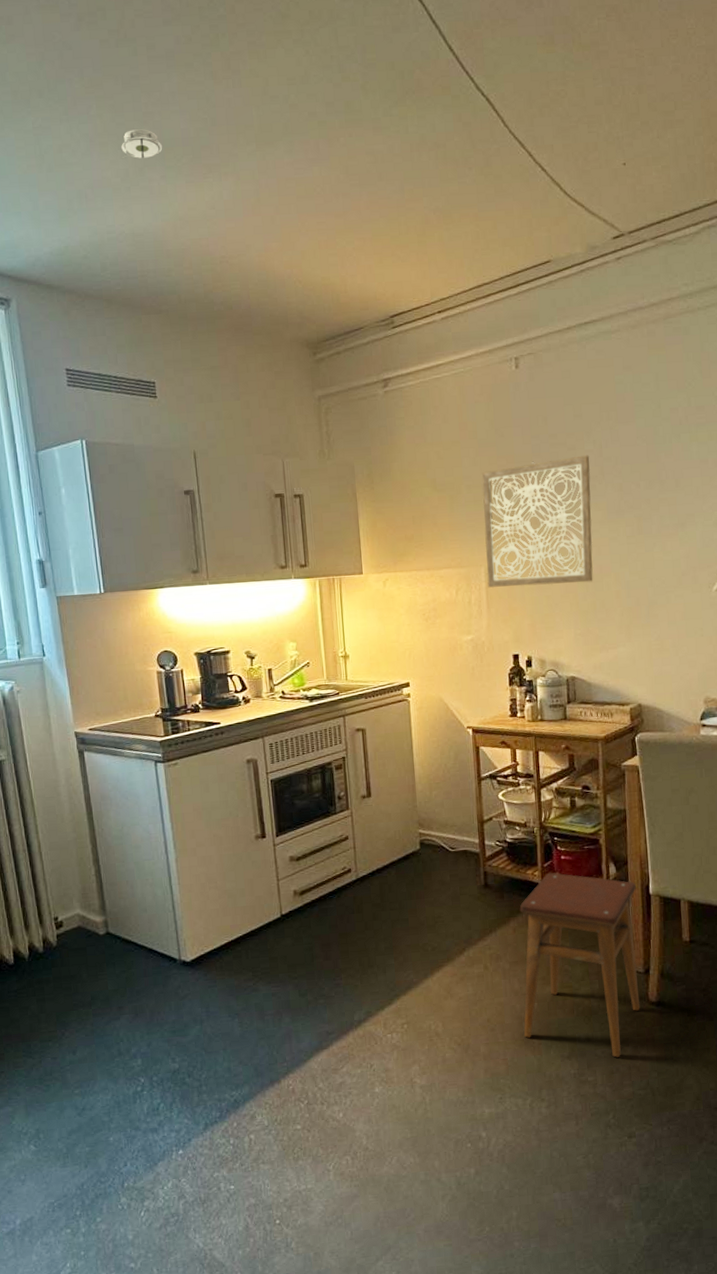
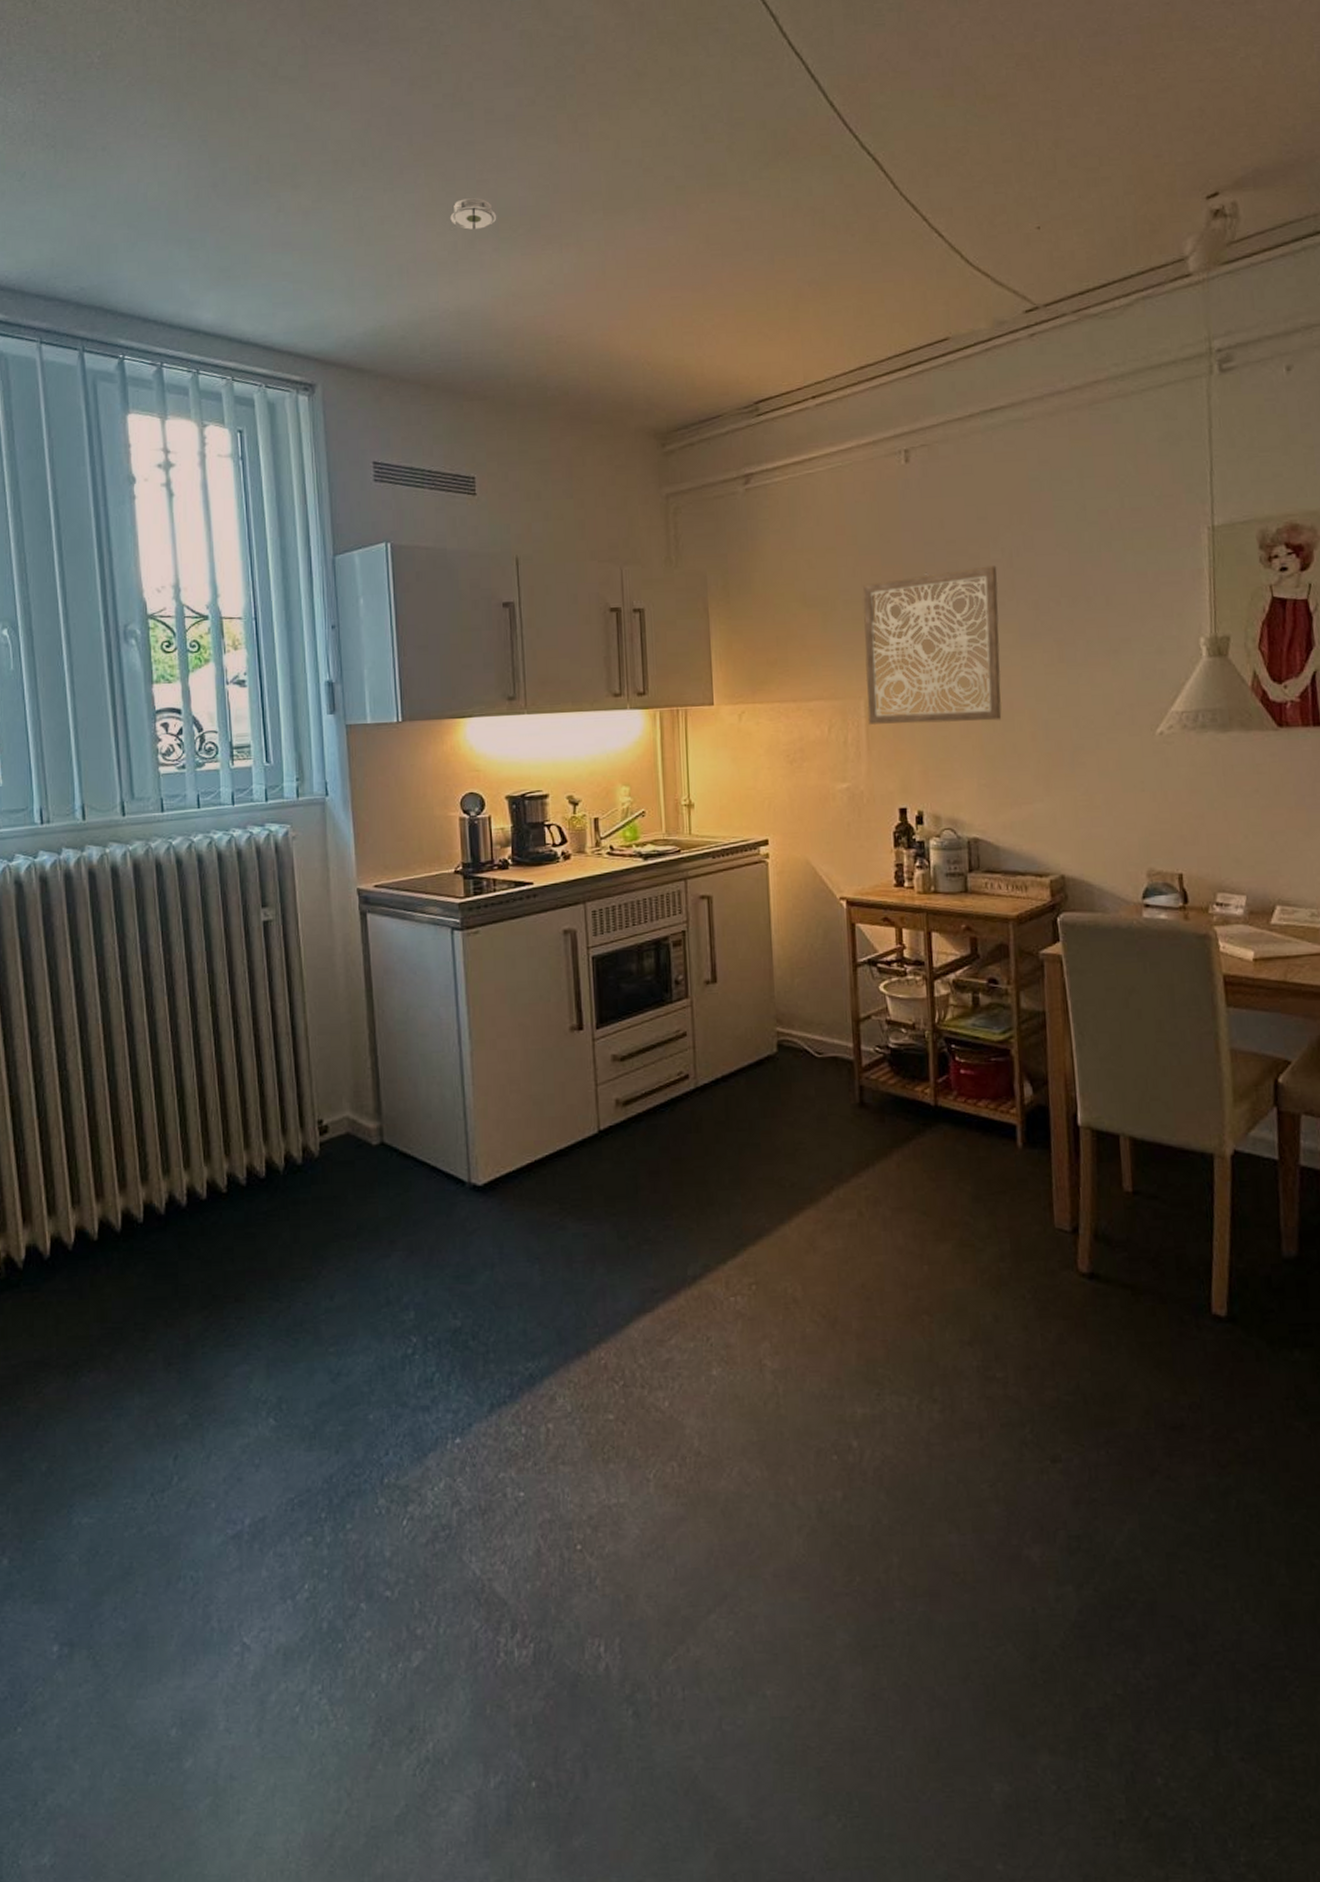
stool: present [519,872,640,1058] -> none [905,1090,1067,1347]

